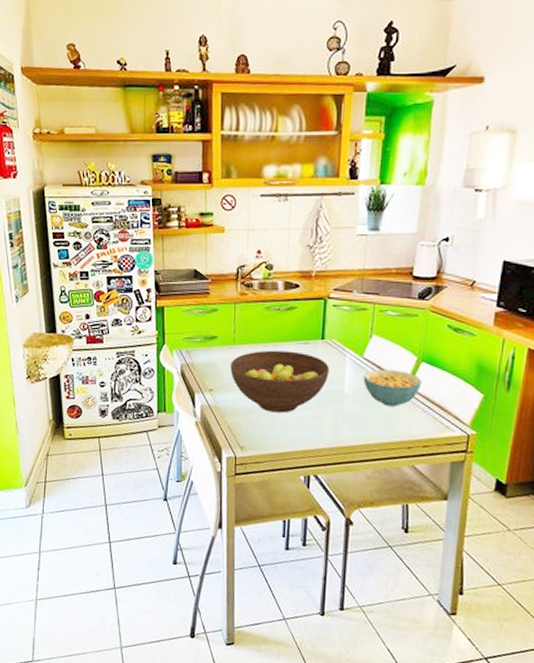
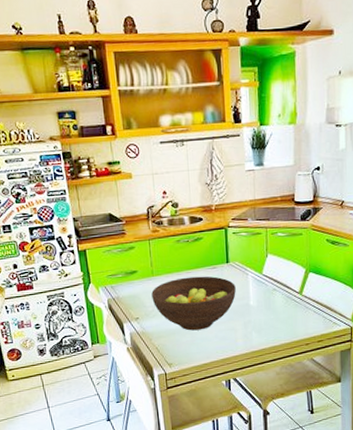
cereal bowl: present [363,369,422,406] -> none [264,281,311,312]

